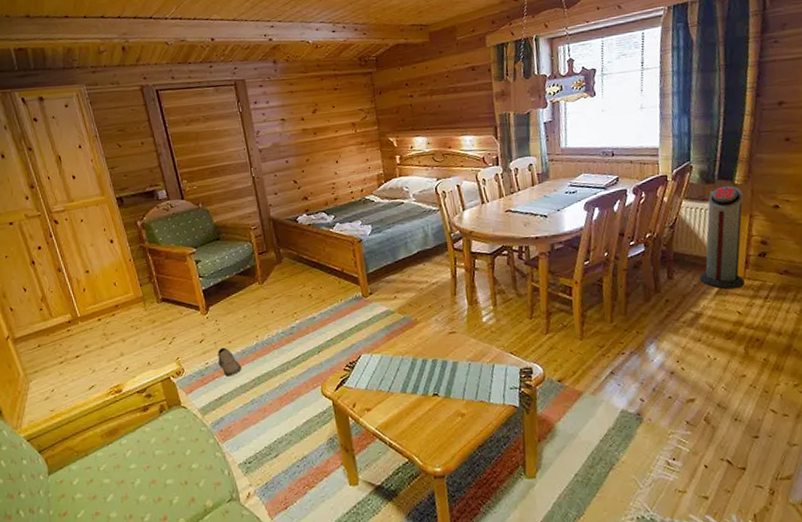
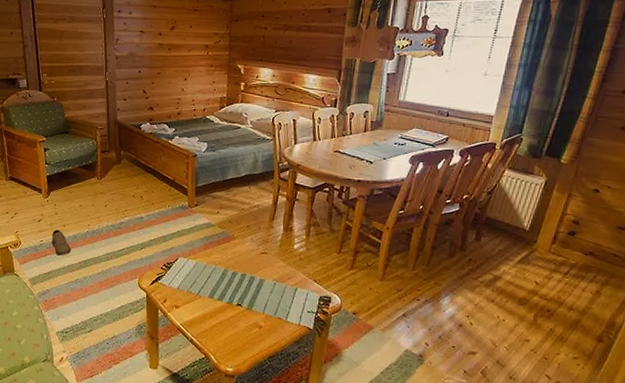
air purifier: present [699,186,745,290] -> none [505,163,566,261]

